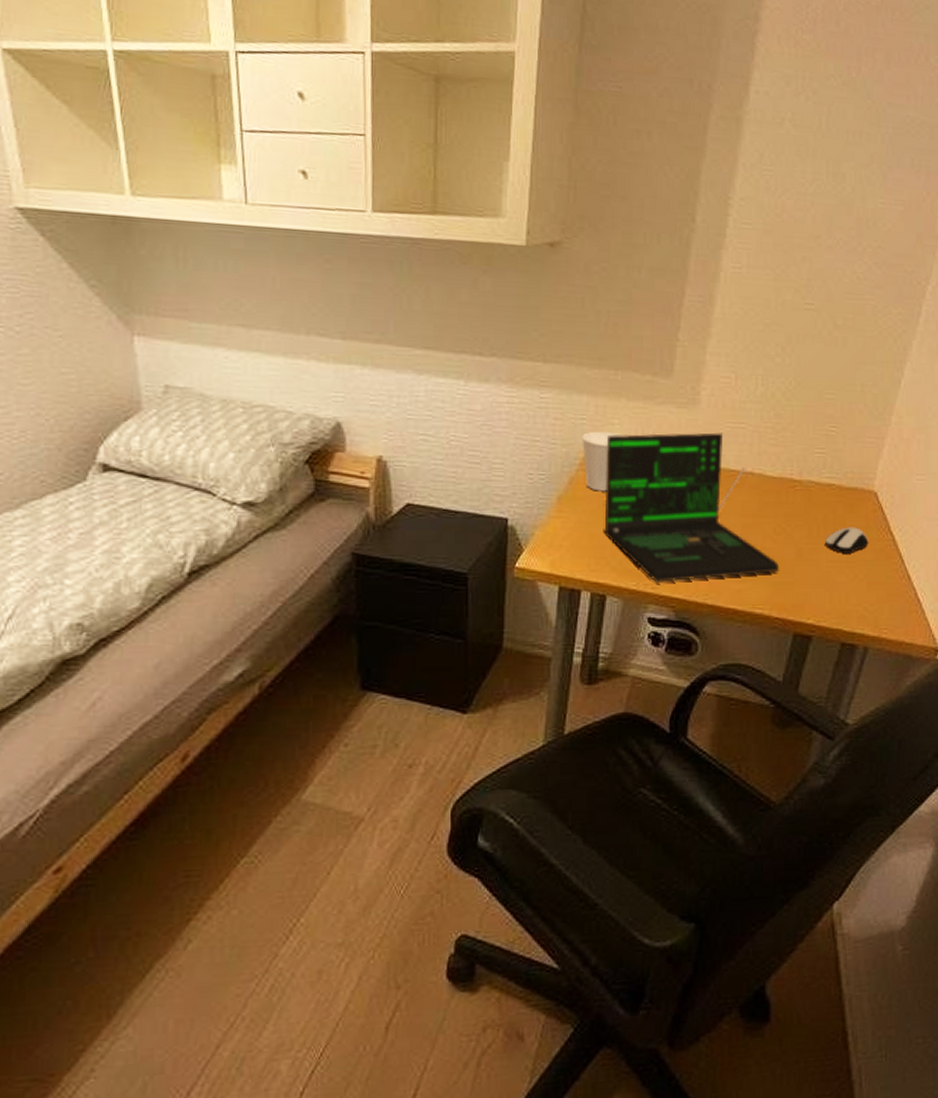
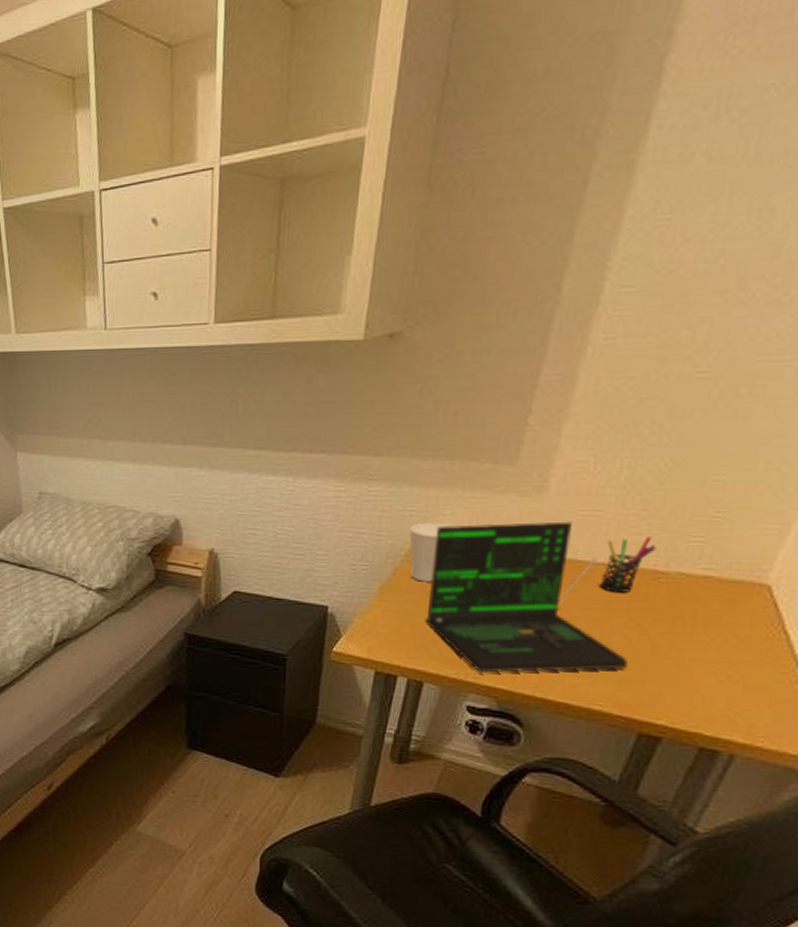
pen holder: none [749,448,790,500] -> present [599,536,656,593]
computer mouse: present [824,527,869,553] -> none [690,623,752,653]

